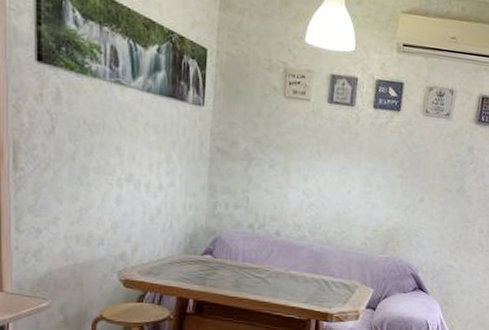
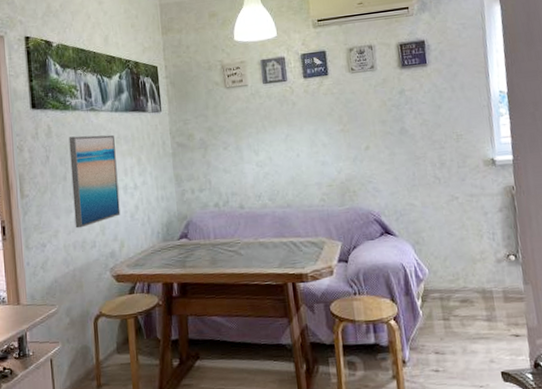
wall art: none [81,109,142,221] -> present [69,134,121,229]

